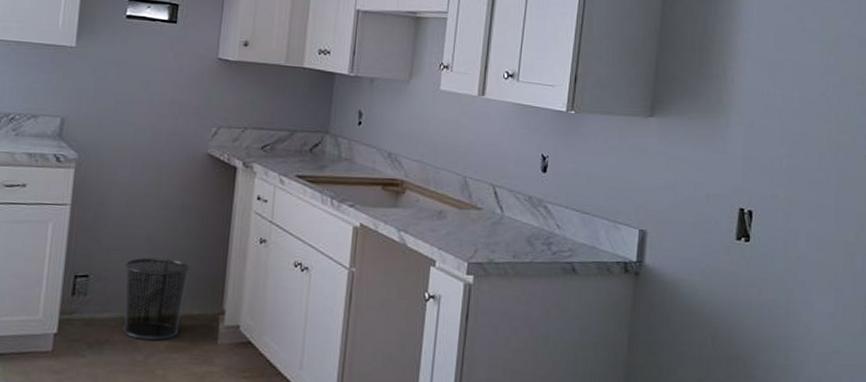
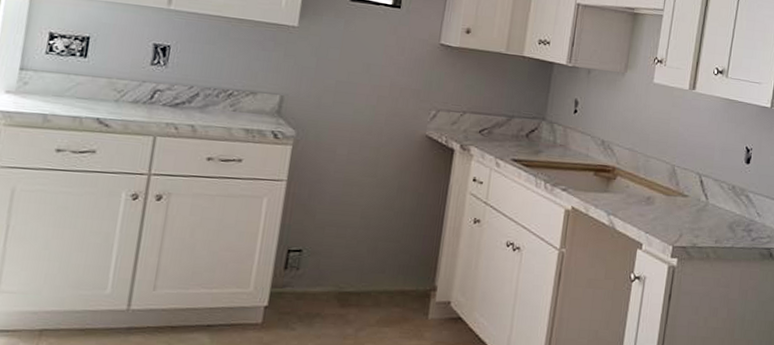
trash can: present [122,257,190,340] -> none [334,234,404,315]

